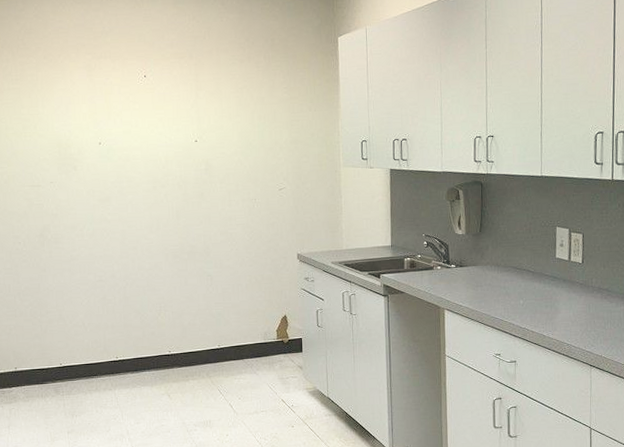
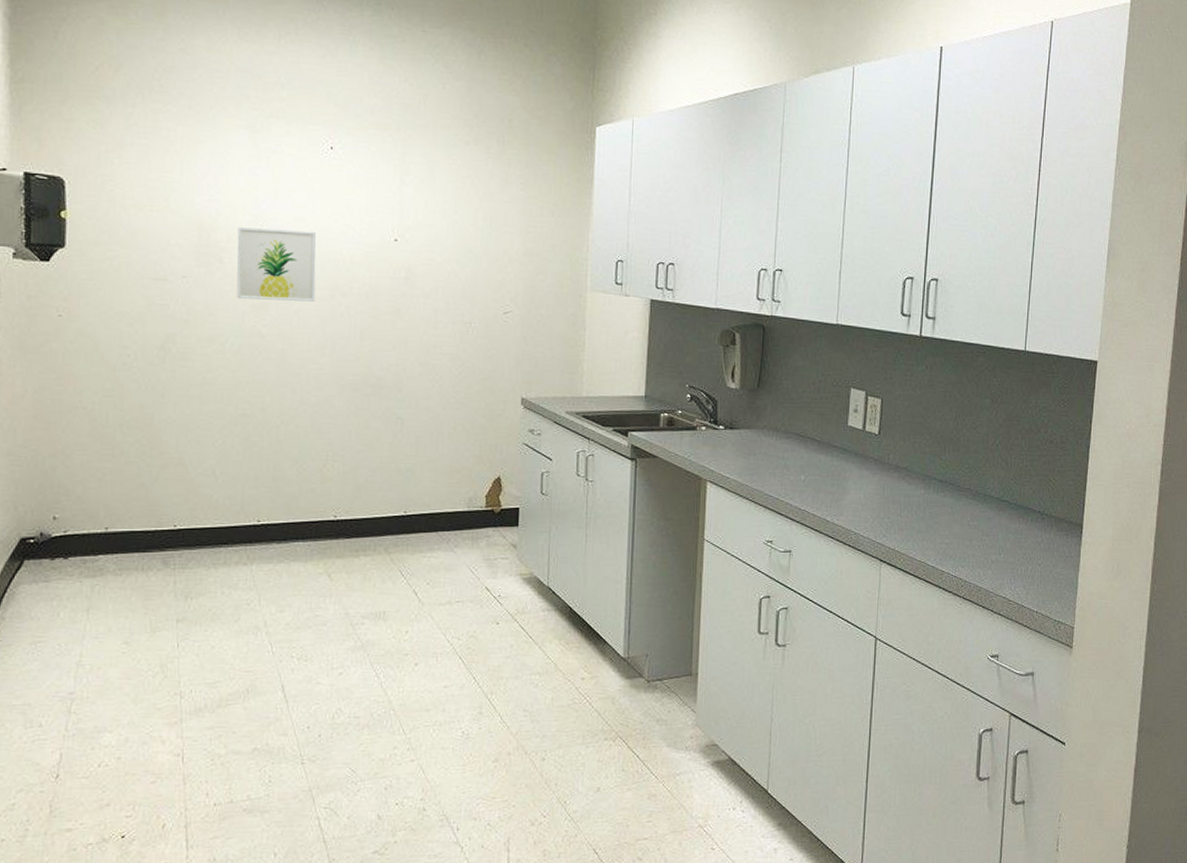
wall art: none [85,140,142,195] -> present [236,227,316,302]

